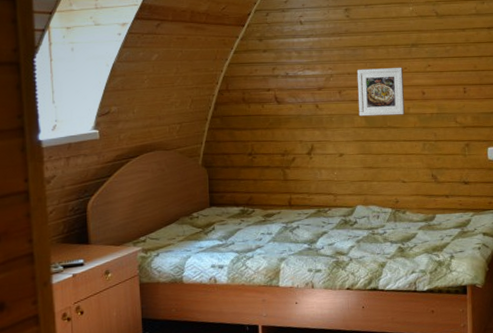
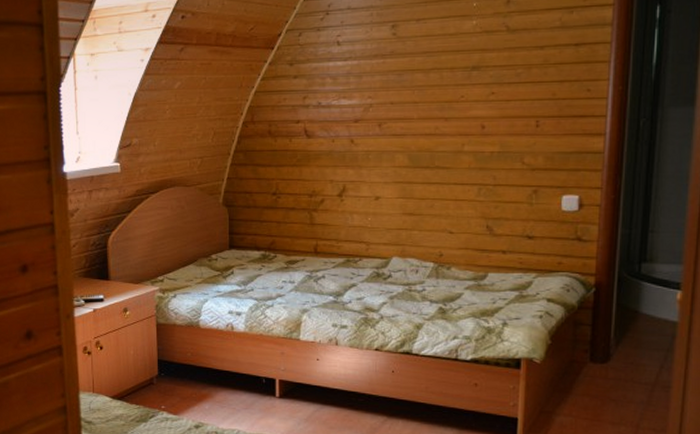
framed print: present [357,67,405,117] -> none [400,95,459,154]

